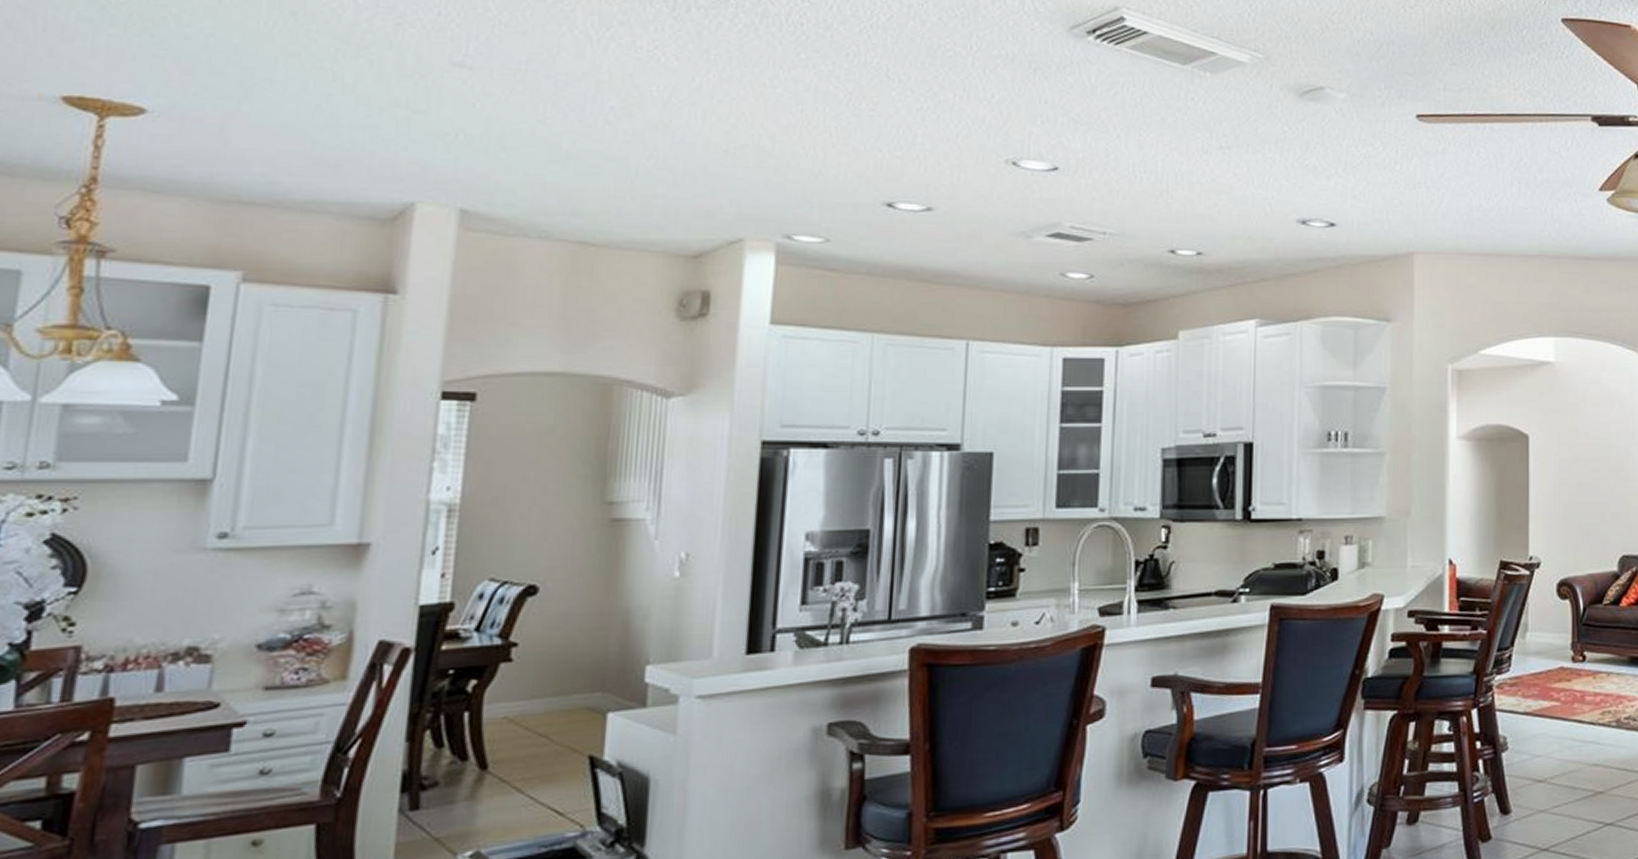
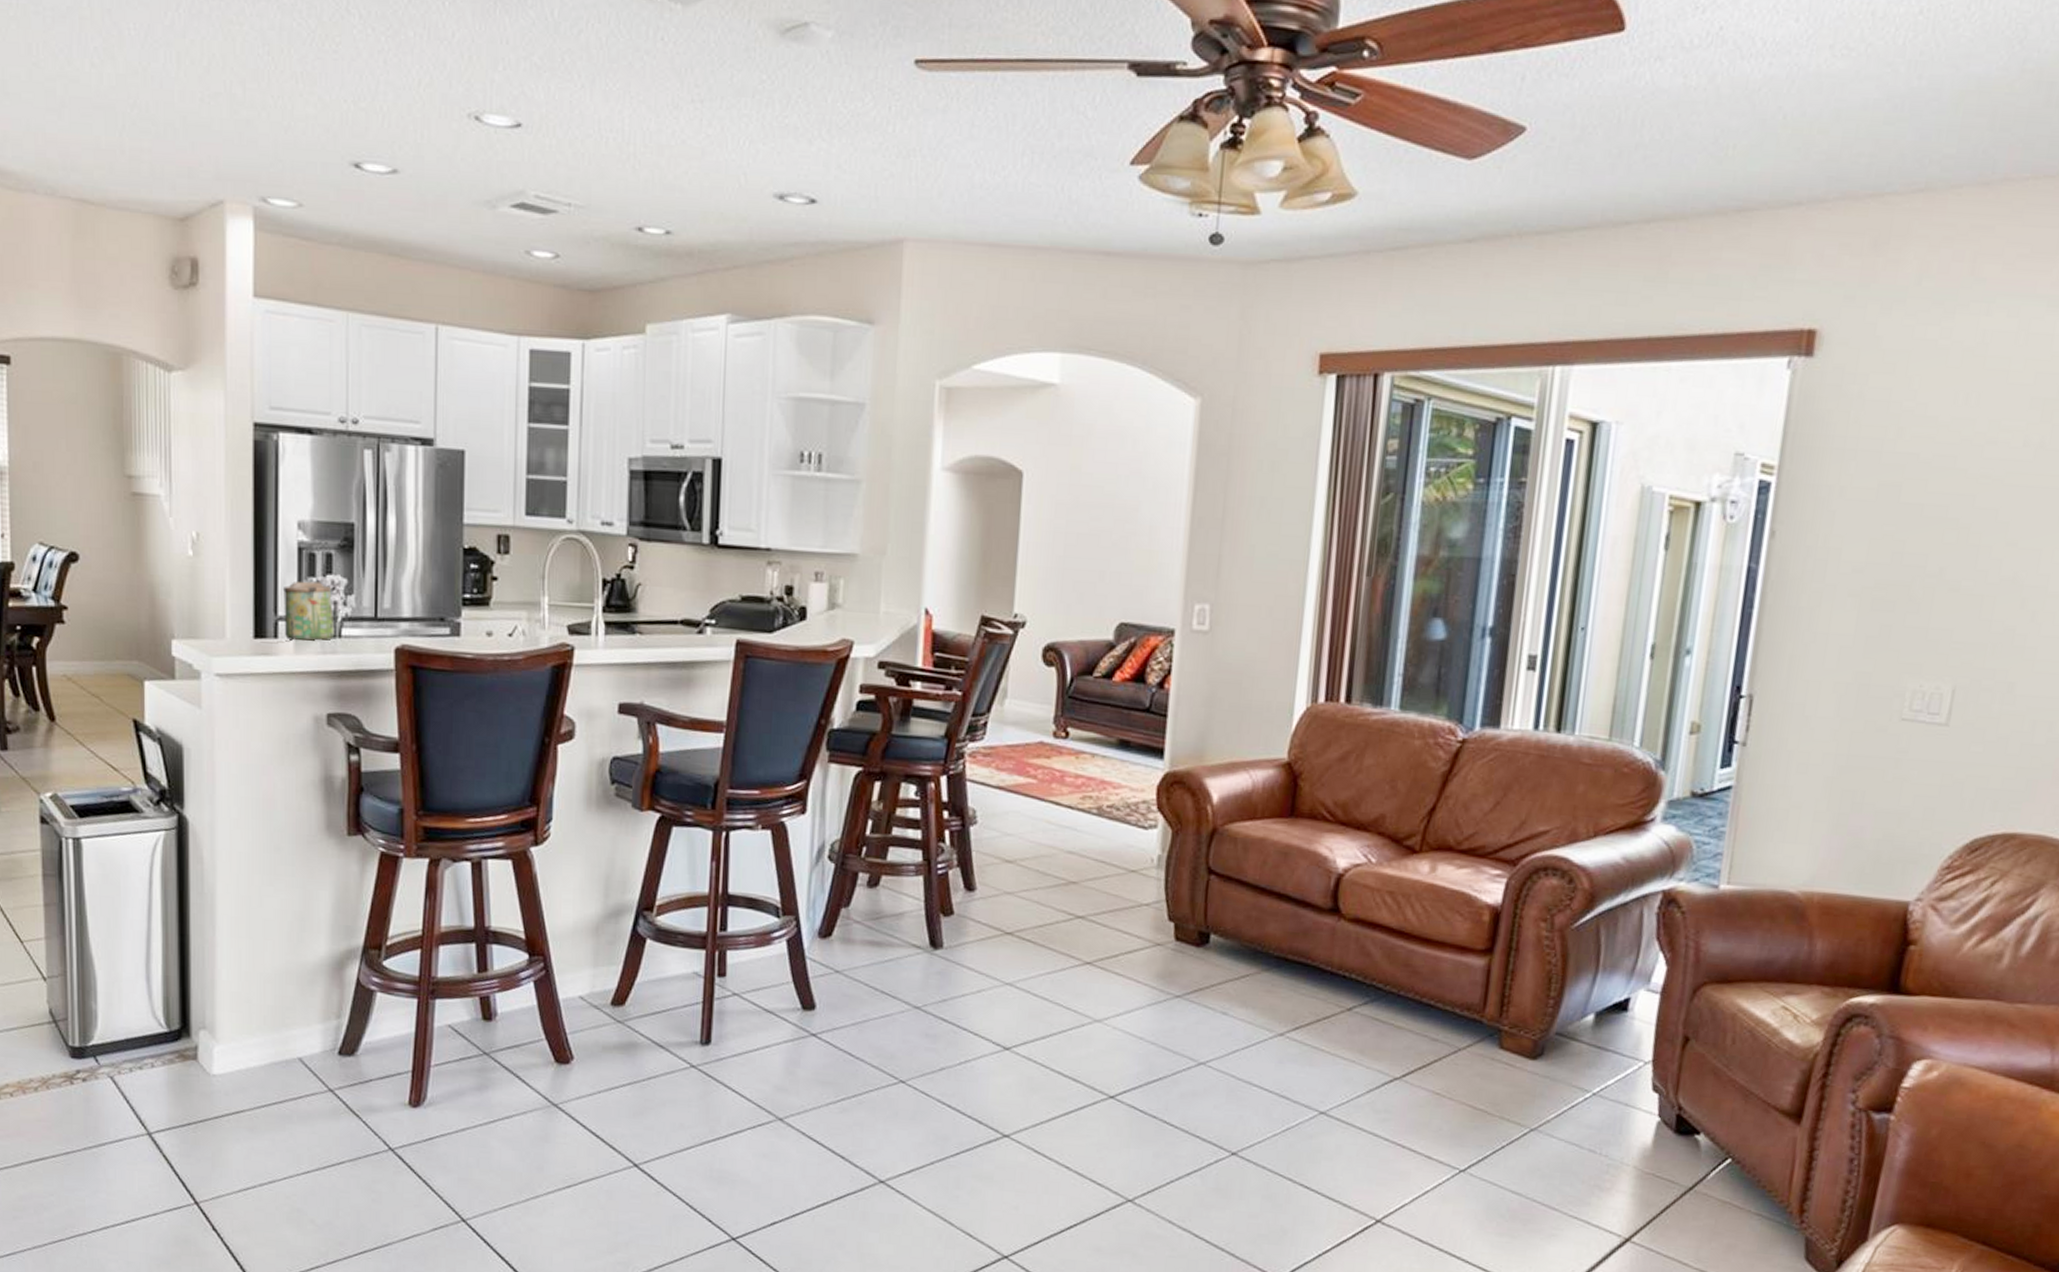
canister: none [783,590,842,653] -> present [282,581,335,642]

